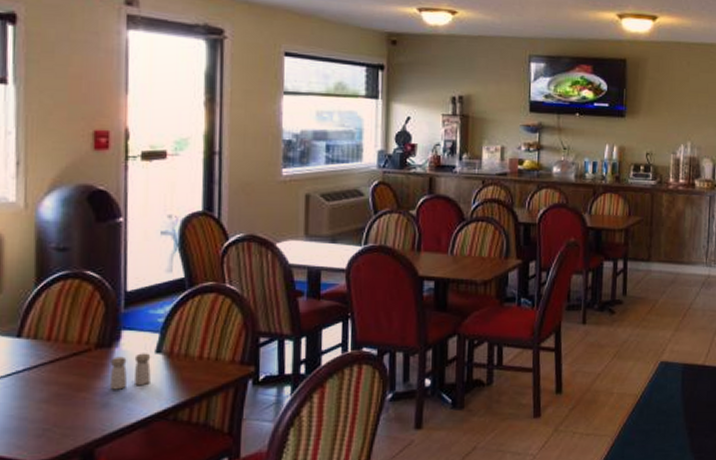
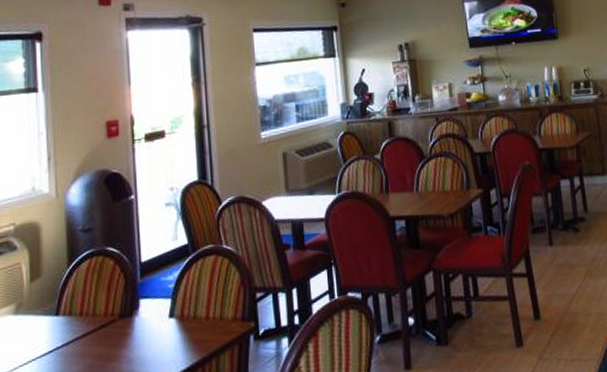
salt and pepper shaker: present [110,353,151,390] -> none [132,318,167,357]

